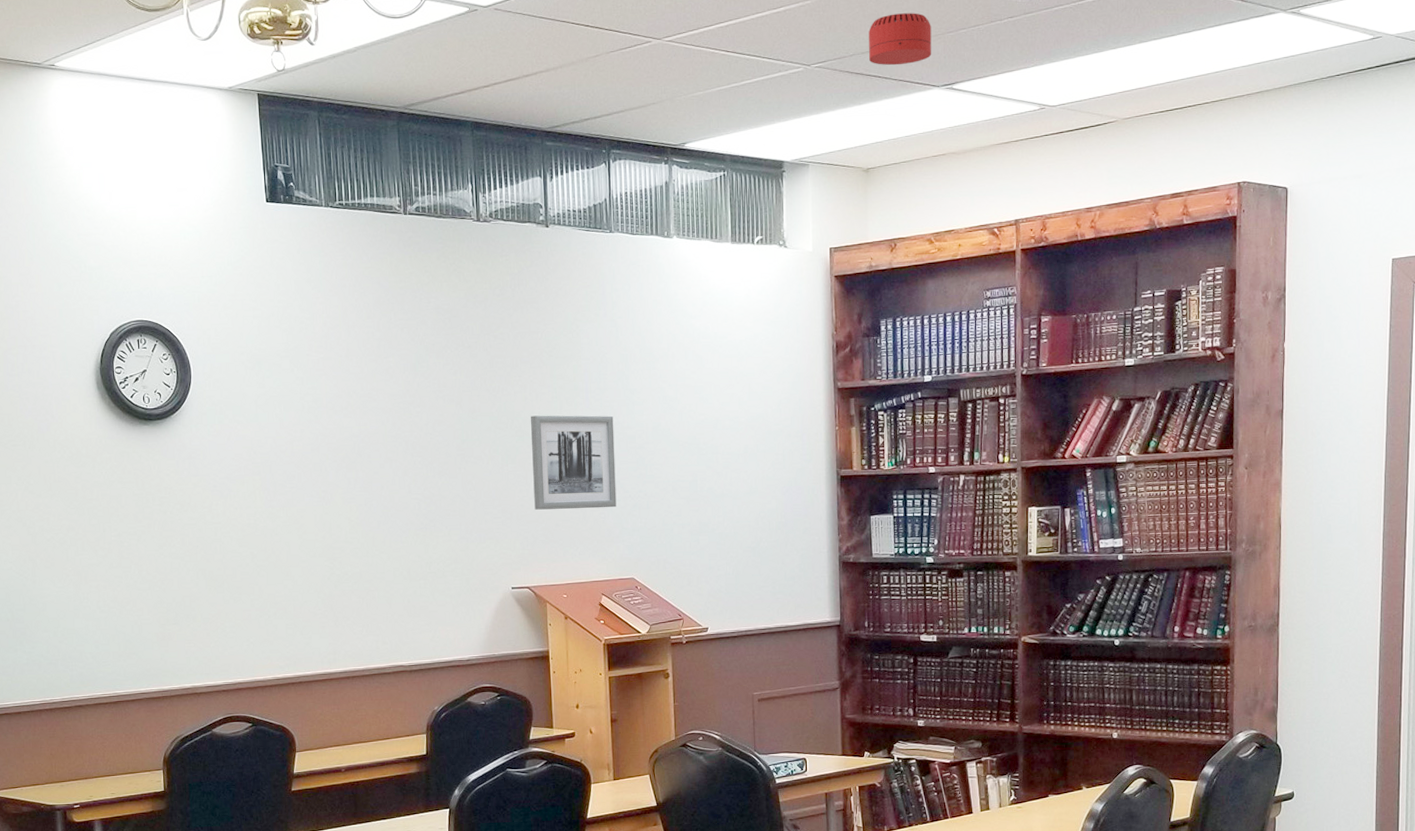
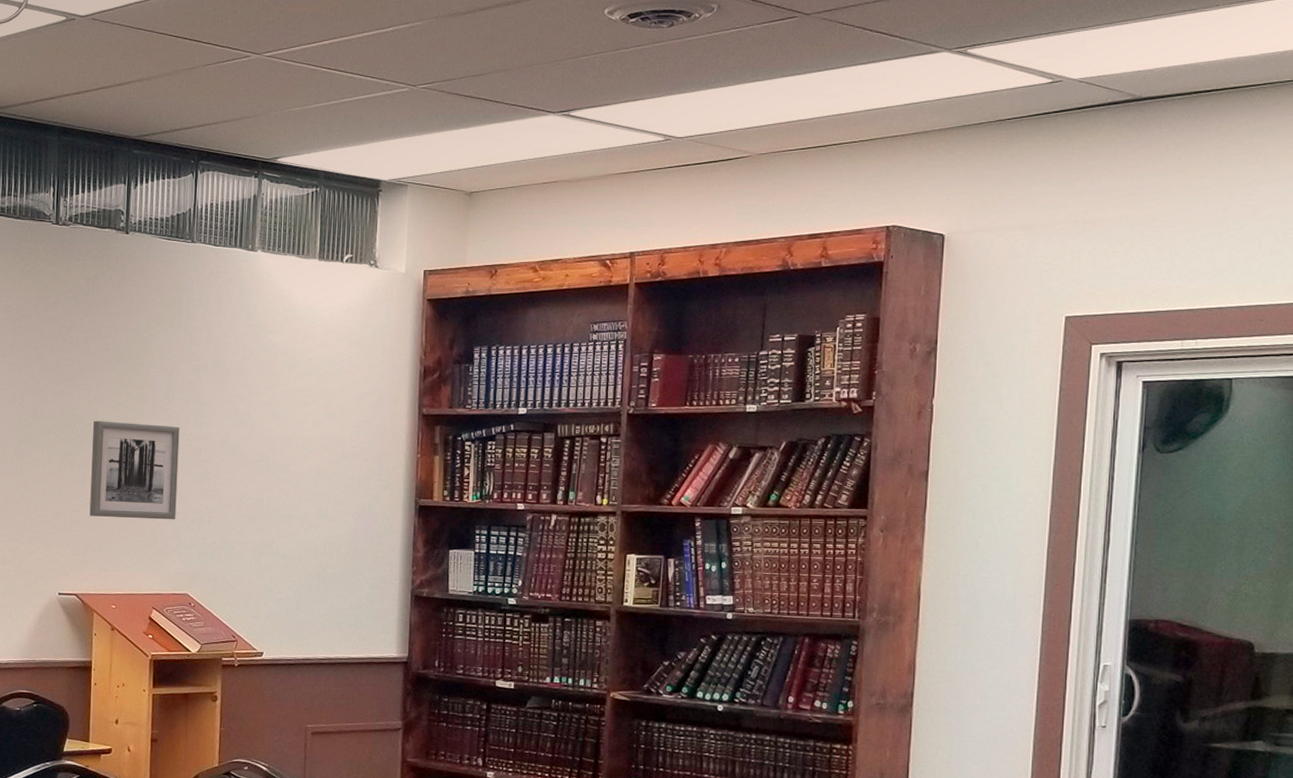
smoke detector: present [869,13,932,66] -> none [480,38,550,90]

